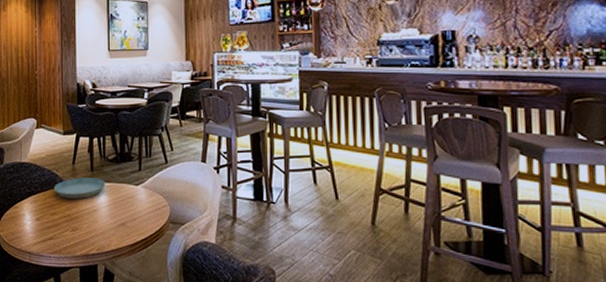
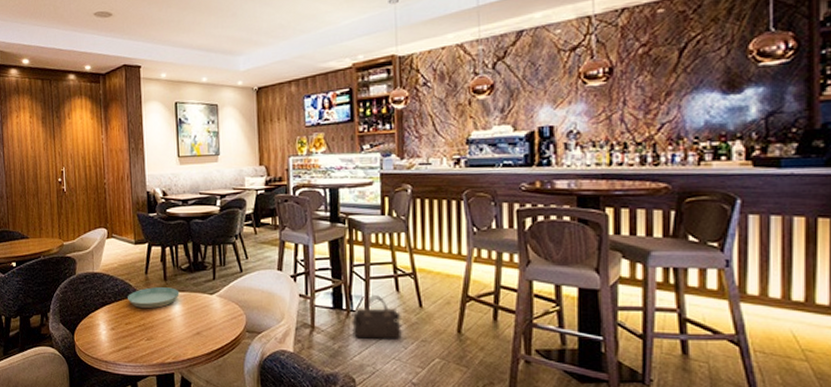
shoulder bag: none [272,186,321,231] -> present [352,294,403,339]

